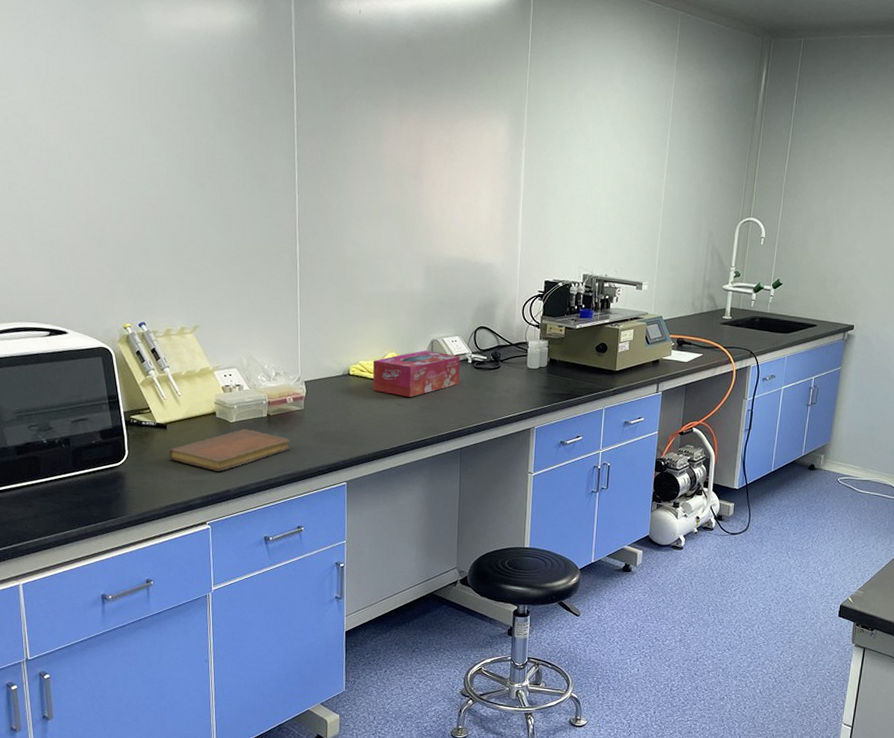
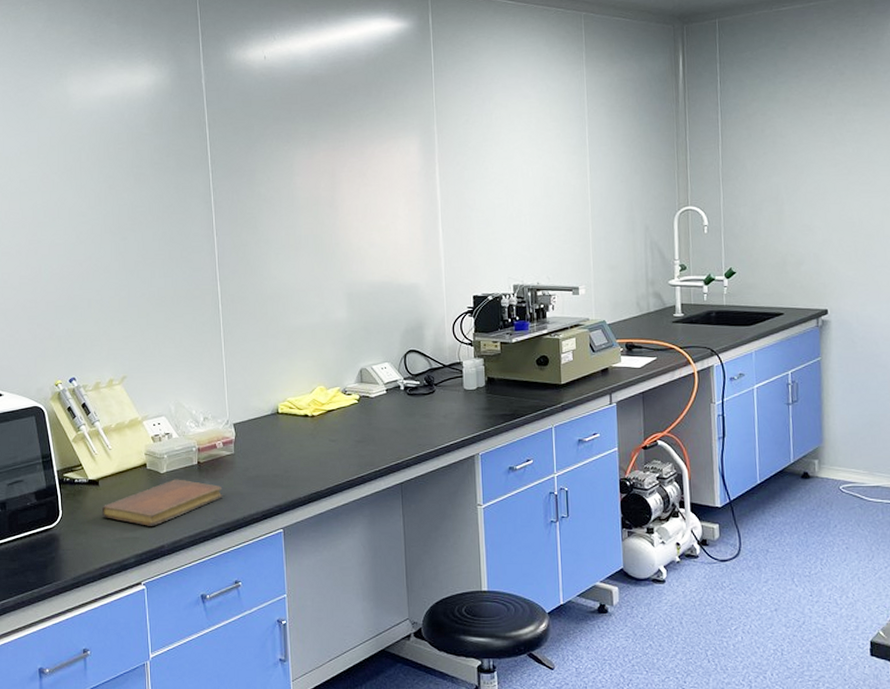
tissue box: present [372,350,461,397] -> none [301,380,394,431]

